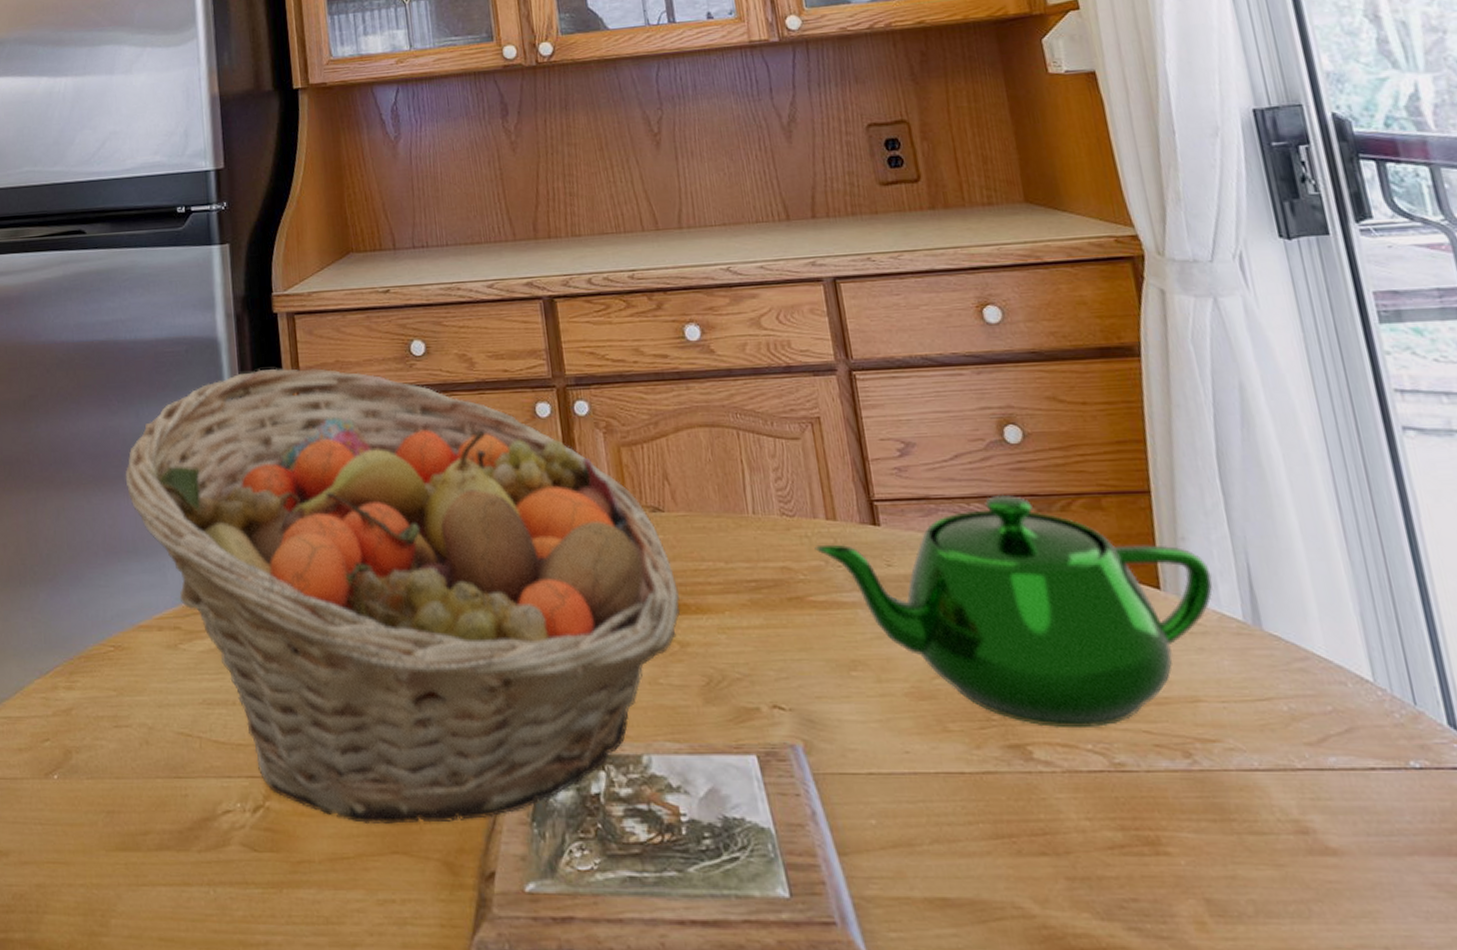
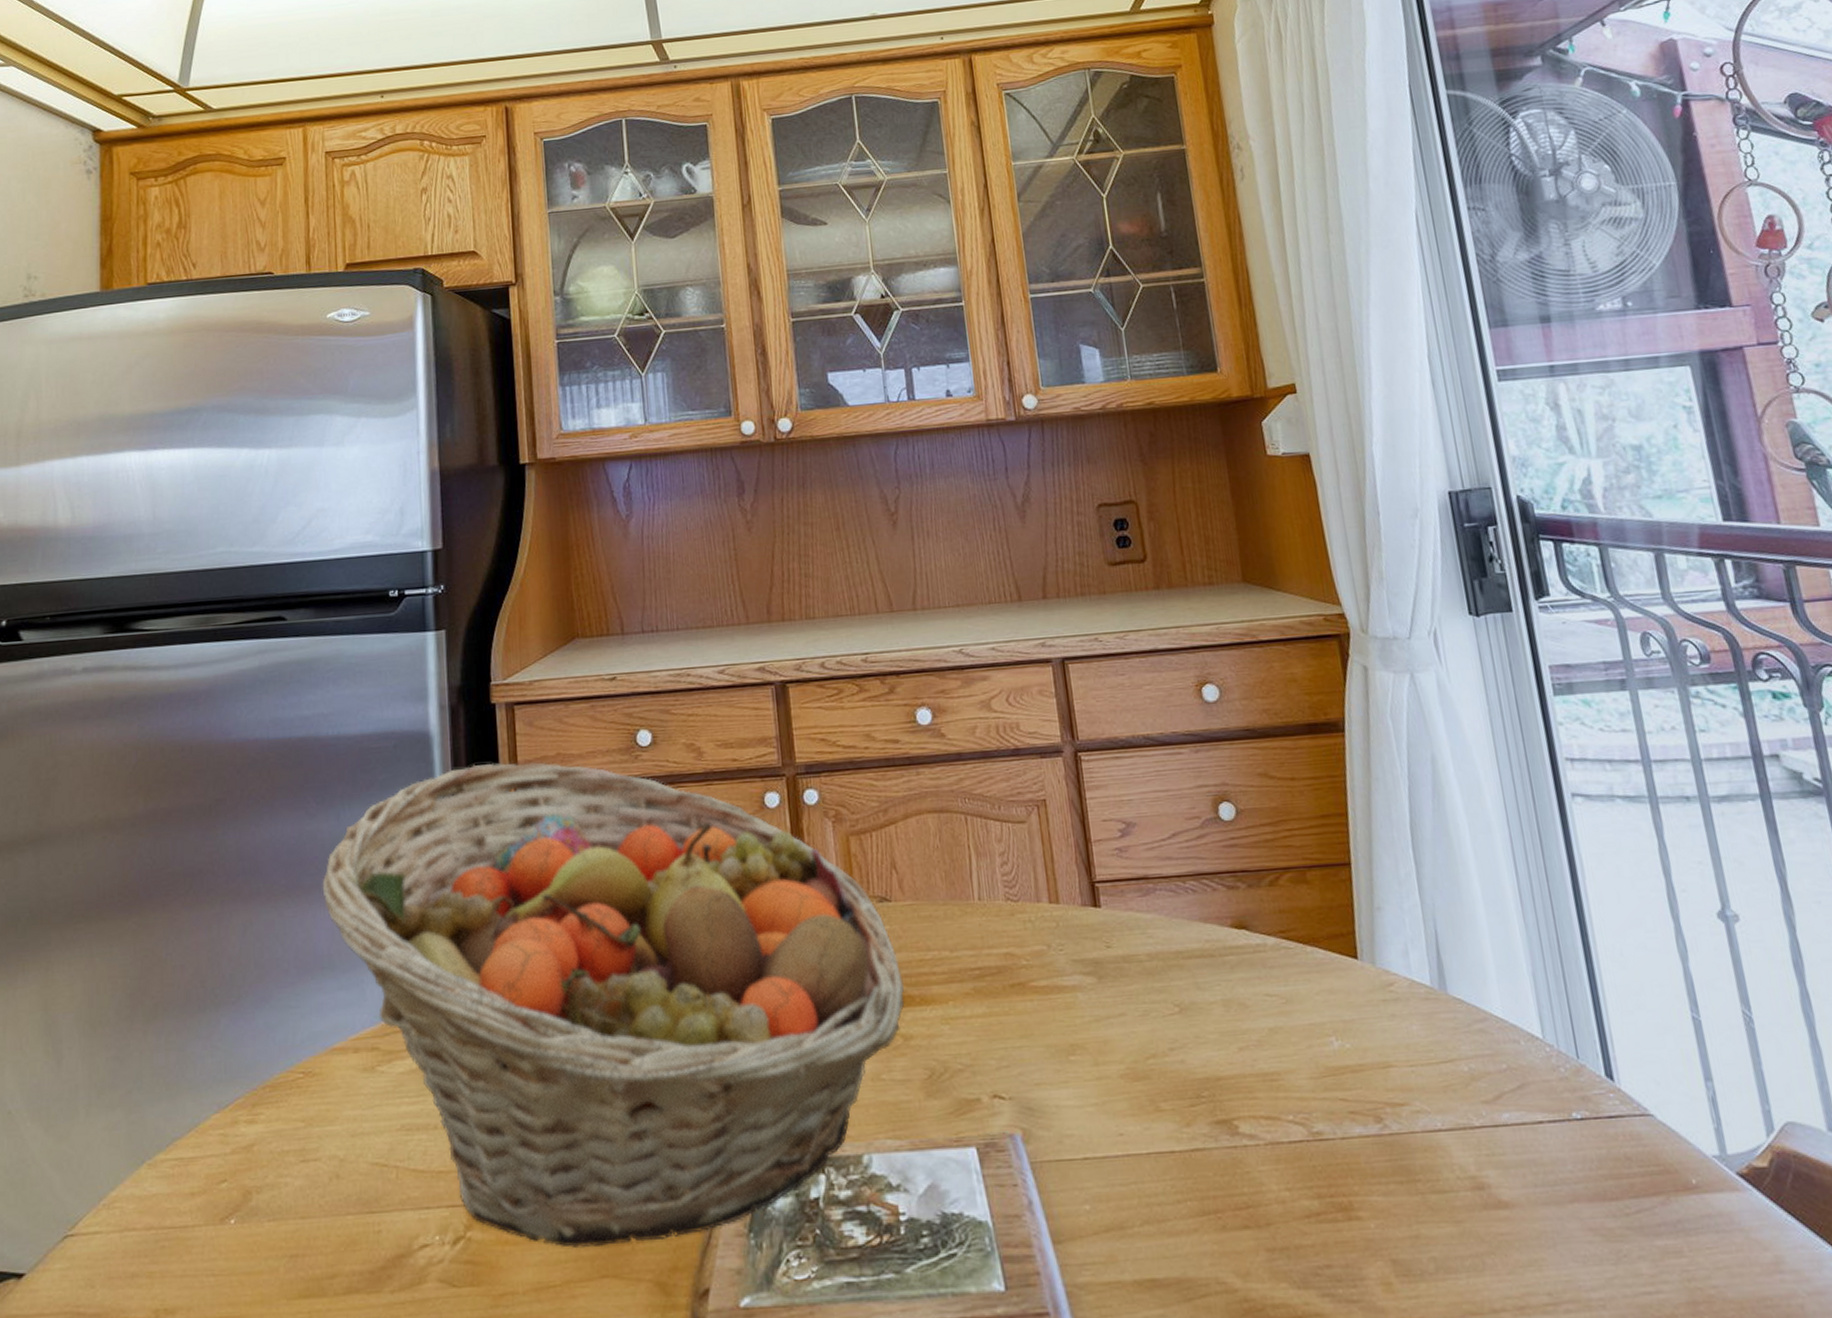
teapot: present [814,494,1213,729] -> none [1037,871,1405,1102]

